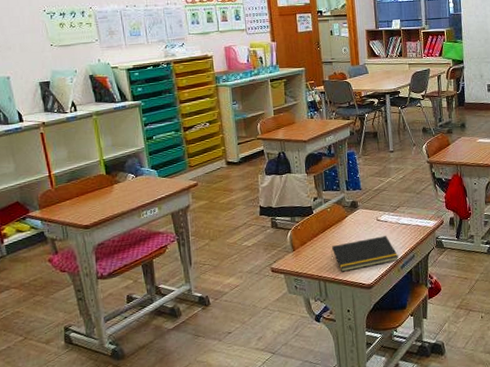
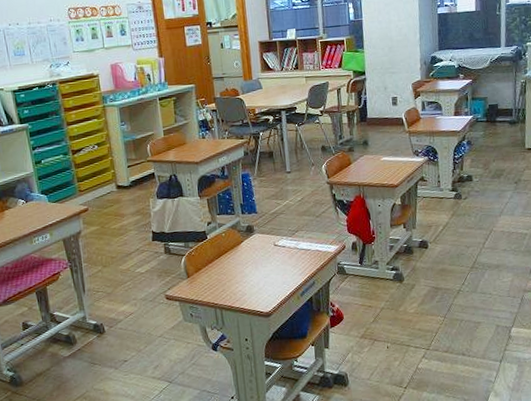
notepad: present [331,236,399,272] -> none [226,261,298,300]

